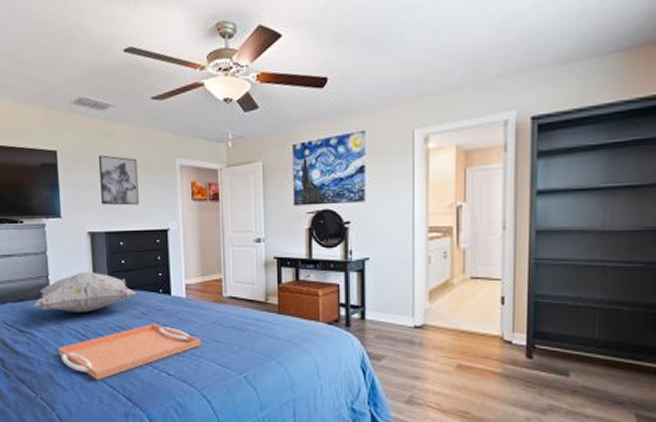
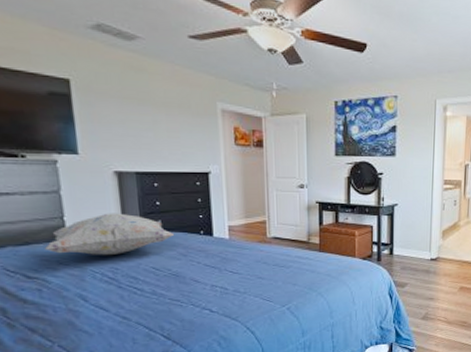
serving tray: present [57,324,202,381] -> none [79,264,246,323]
wall art: present [99,155,139,206] -> none [126,90,176,147]

